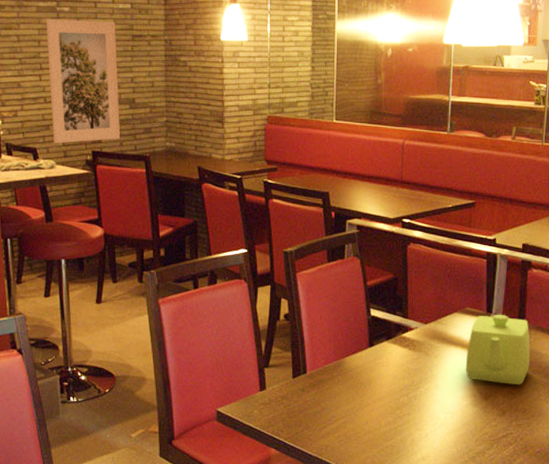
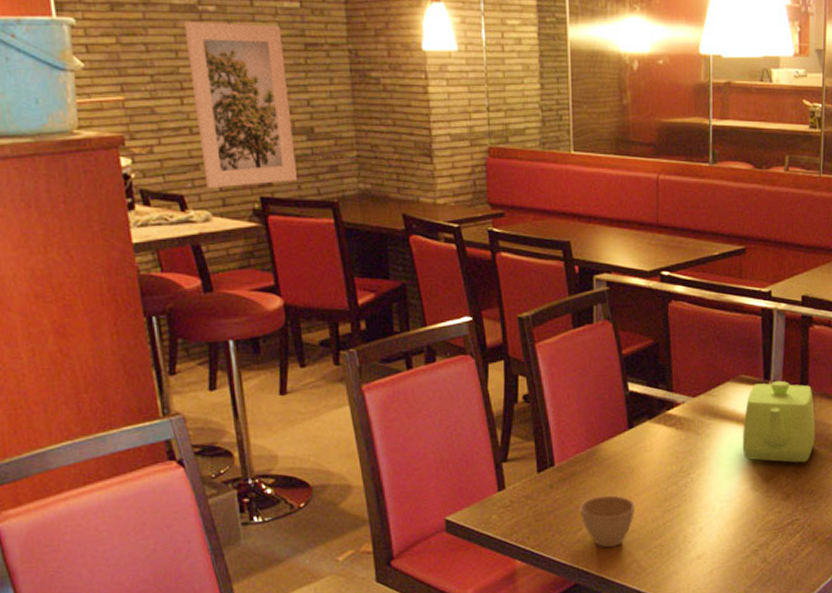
cup: none [325,401,372,445] -> present [579,495,636,548]

